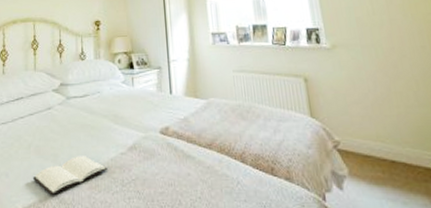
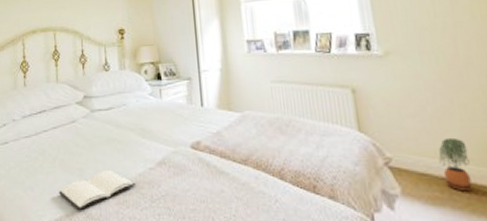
potted plant: none [380,122,409,171] -> present [438,137,473,191]

